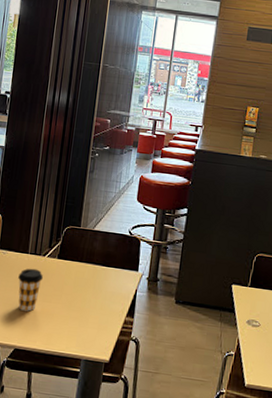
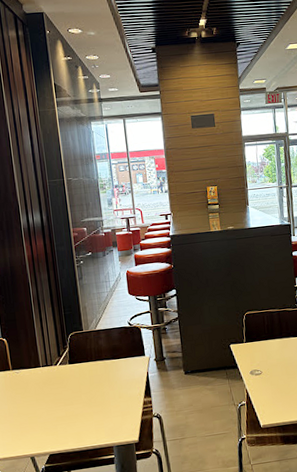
coffee cup: present [18,268,43,312] -> none [36,378,60,419]

